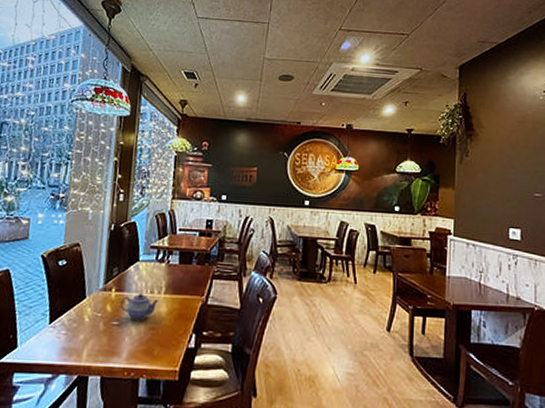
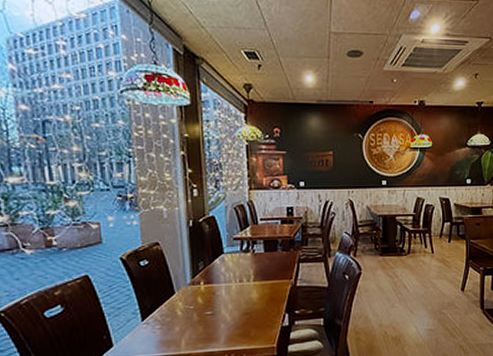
teapot: present [120,292,160,321] -> none [211,282,250,309]

